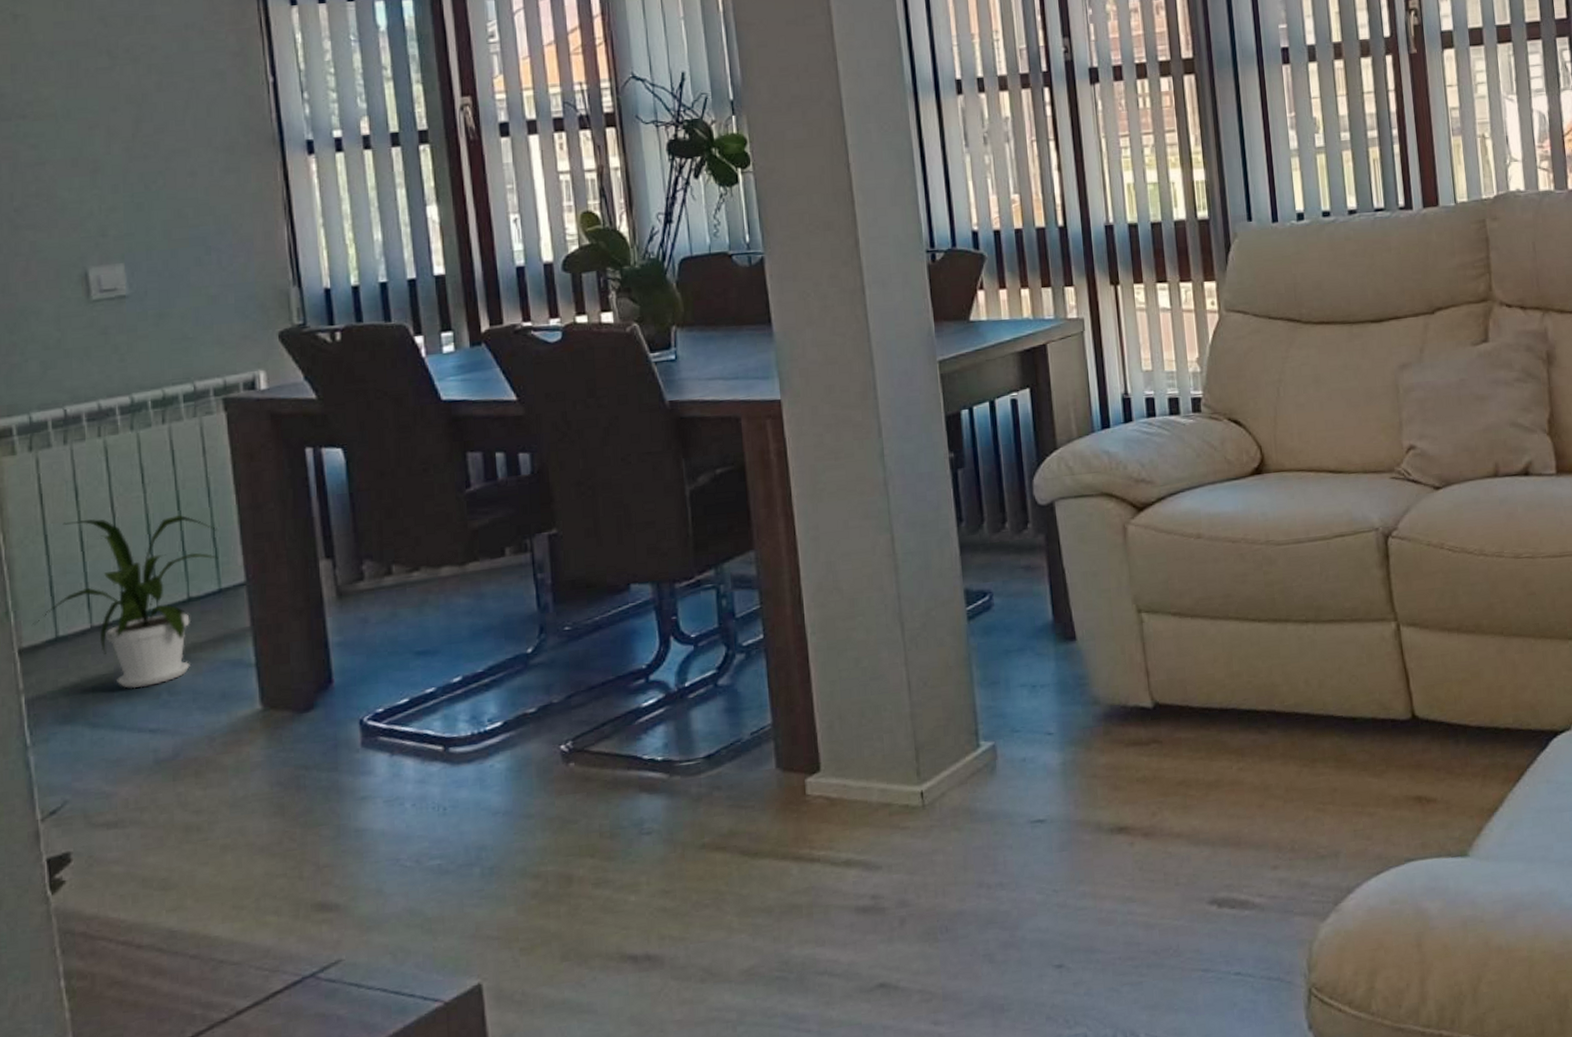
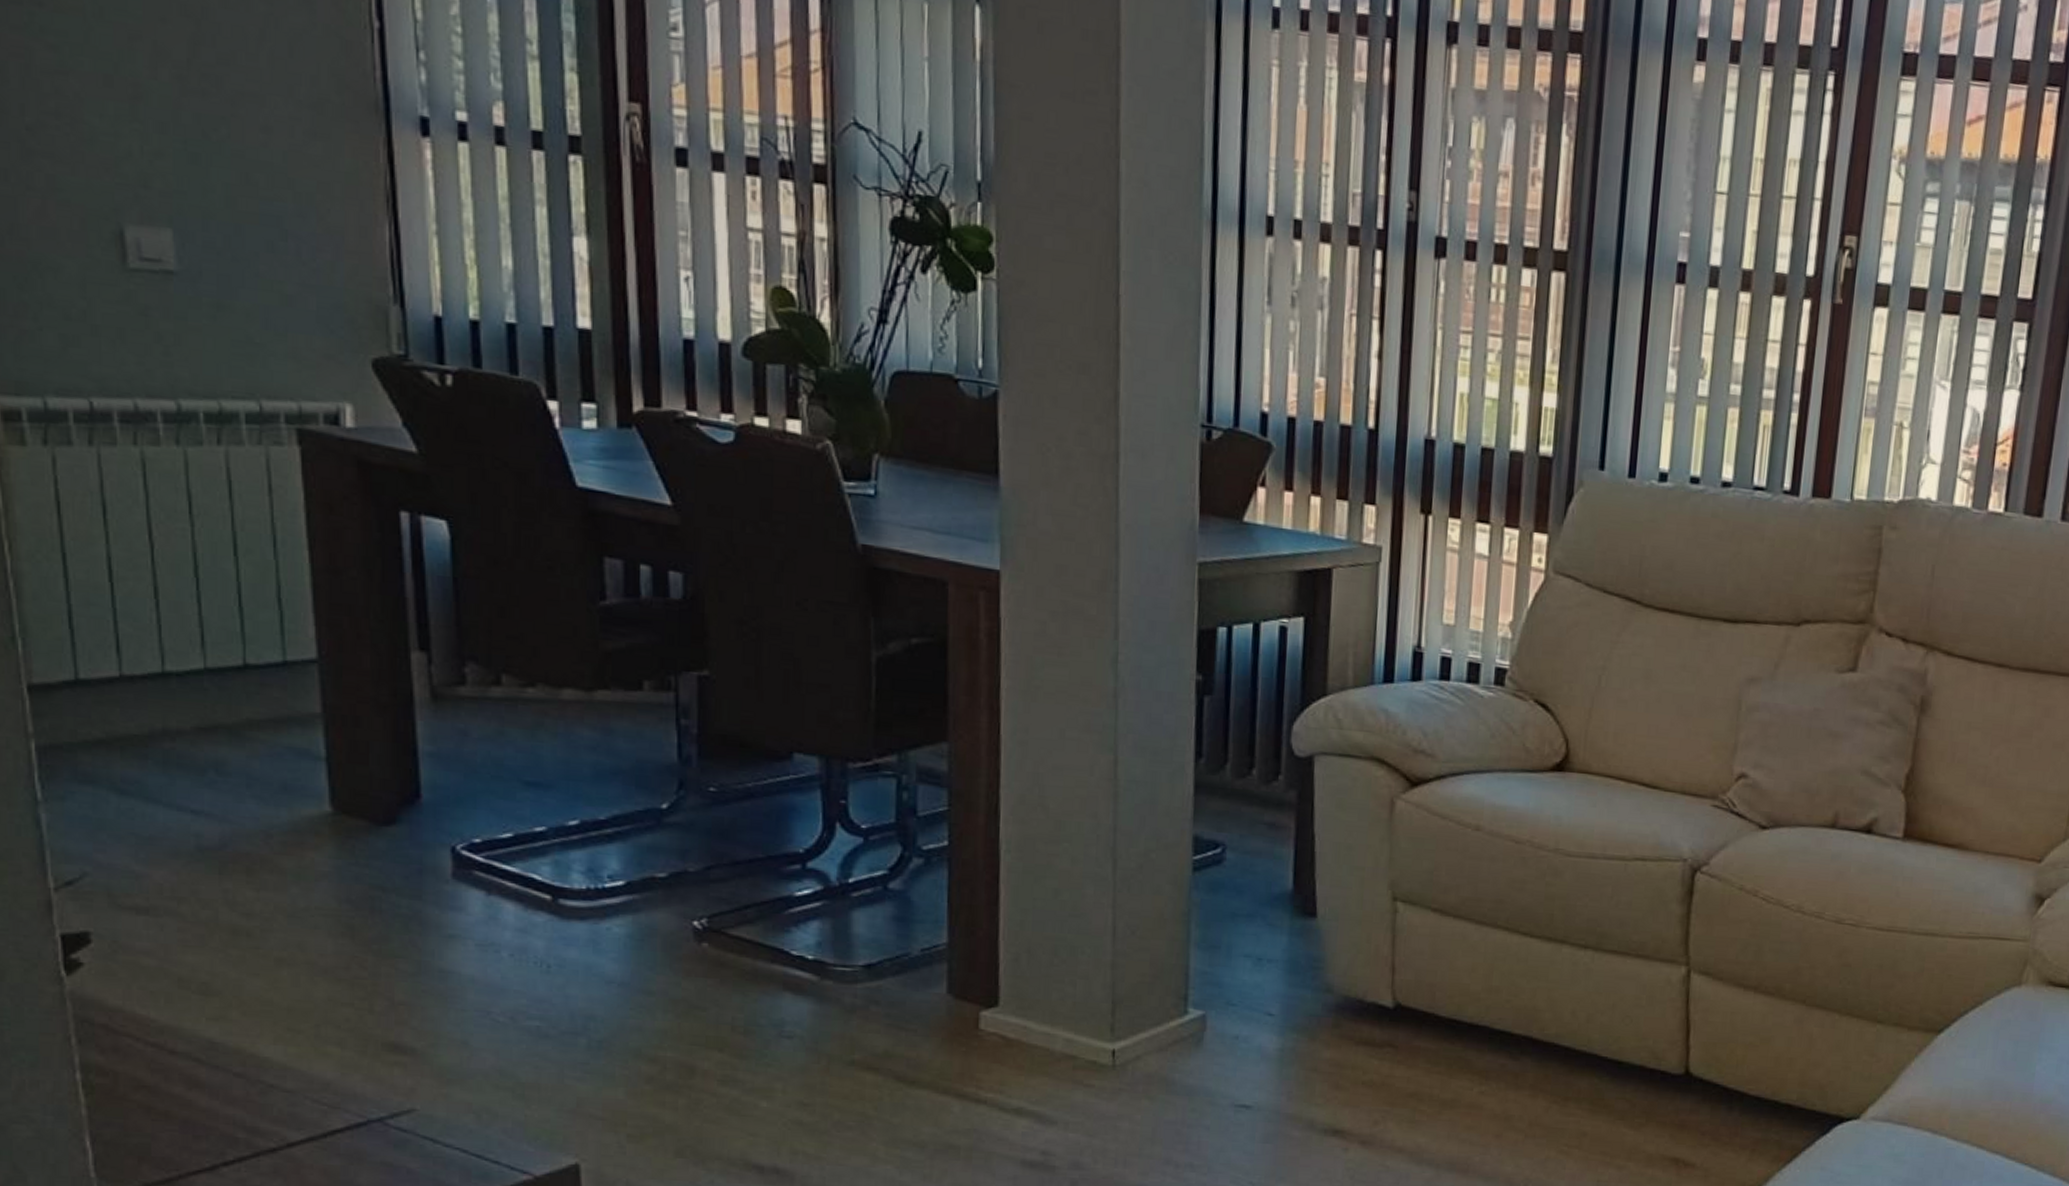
house plant: present [31,514,219,689] -> none [44,542,286,760]

